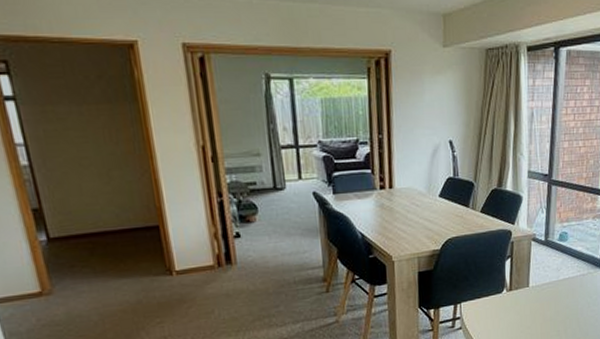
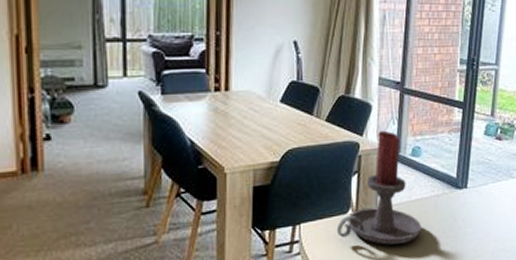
candle holder: none [493,218,569,319] -> present [336,130,422,245]

